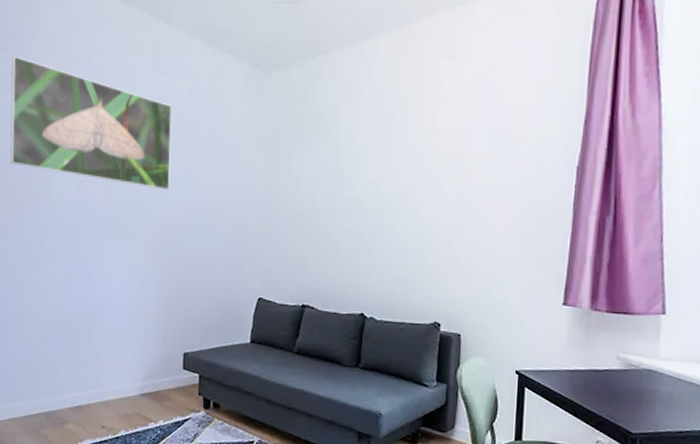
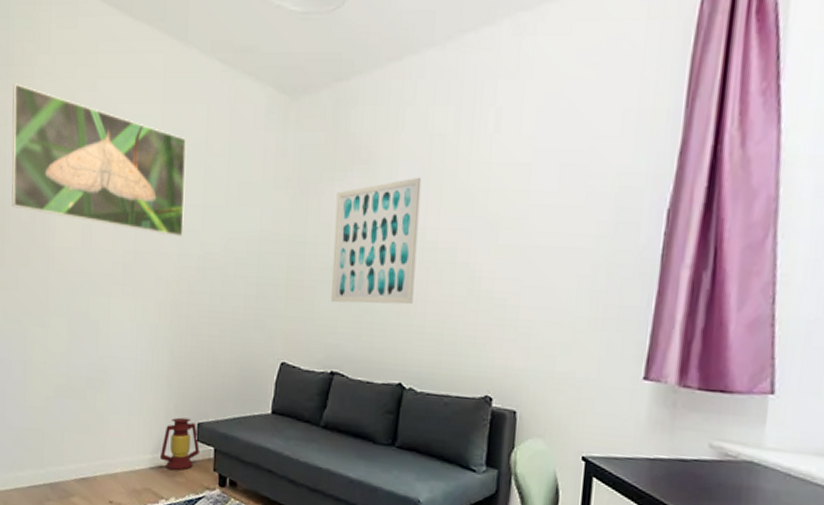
lantern: none [149,348,186,396] -> present [159,417,200,471]
wall art: none [301,139,377,247] -> present [330,177,422,305]

